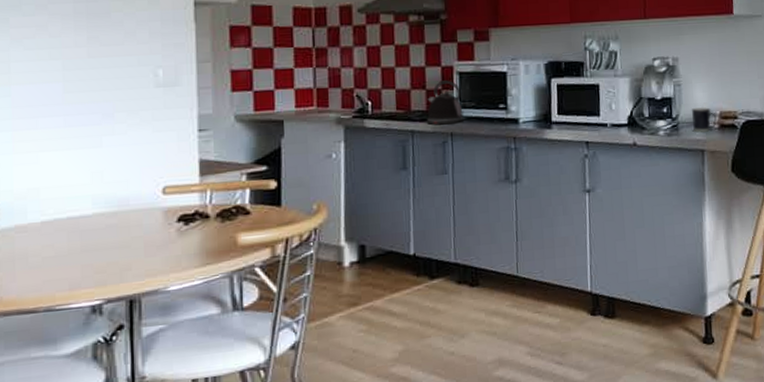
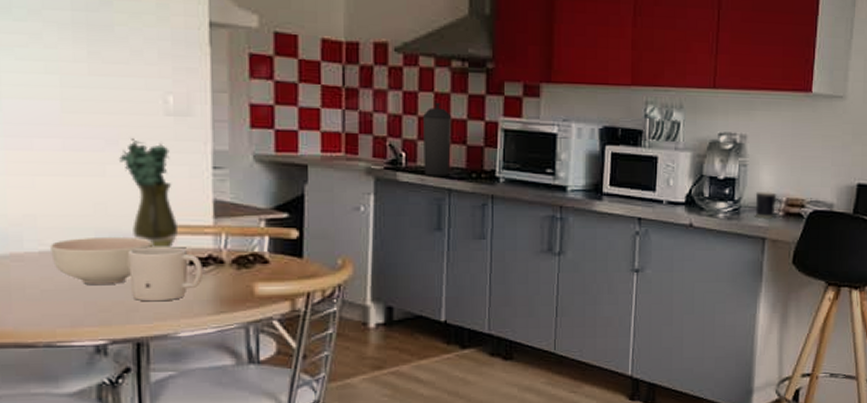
bowl: none [50,200,144,249] -> present [49,236,152,286]
vase: none [115,109,168,210] -> present [119,137,179,249]
mug: none [122,206,190,261] -> present [128,247,203,302]
canister: none [386,53,412,121] -> present [423,102,452,176]
kettle: present [427,80,464,126] -> none [466,137,506,186]

